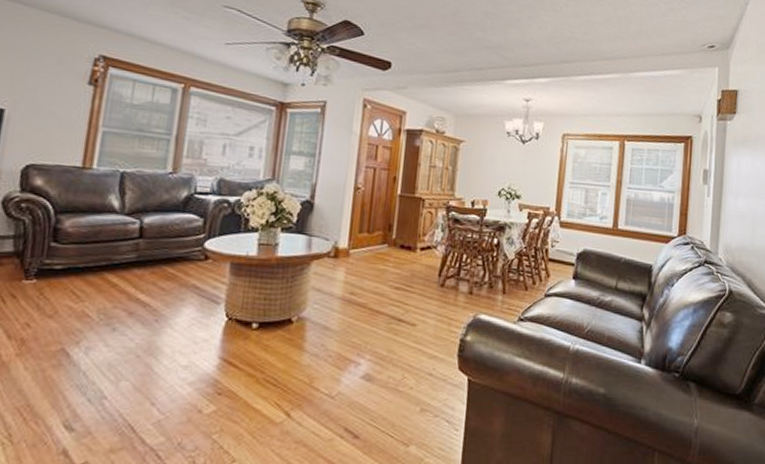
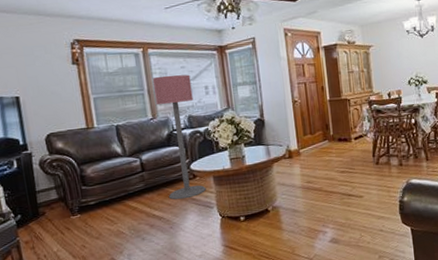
floor lamp: none [165,122,235,286] -> present [152,74,206,200]

